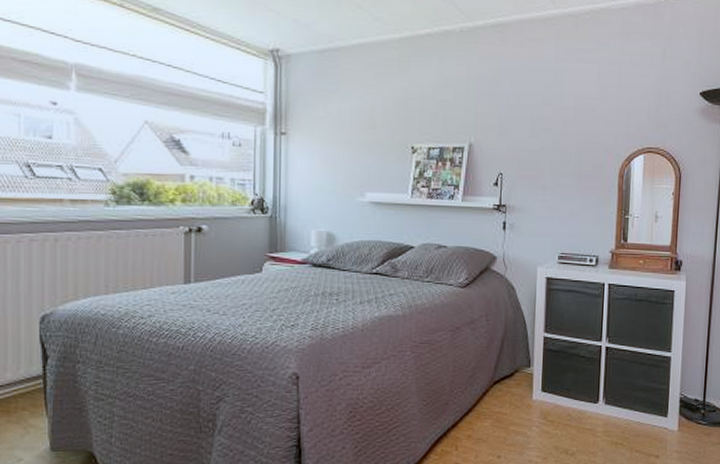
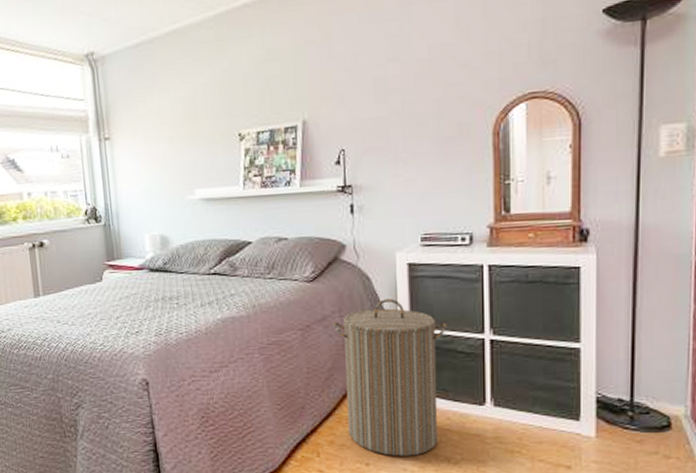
laundry hamper: none [480,307,574,449] -> present [333,299,447,456]

